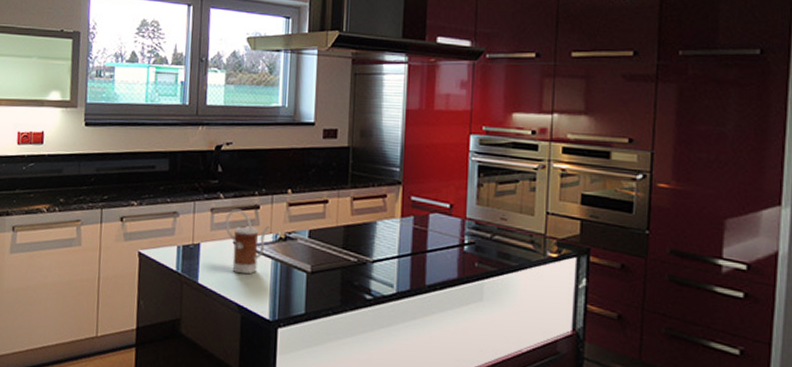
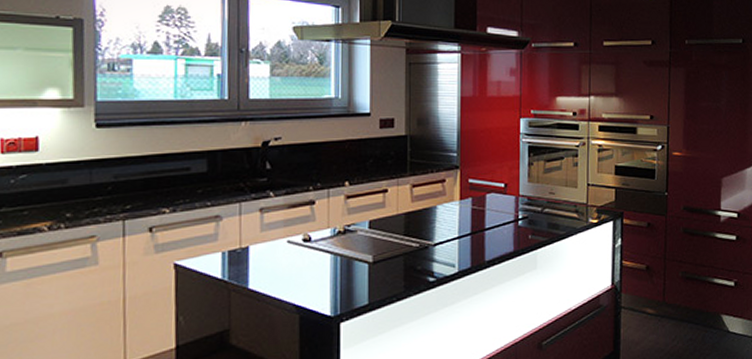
kettle: present [225,208,269,275] -> none [277,206,326,273]

